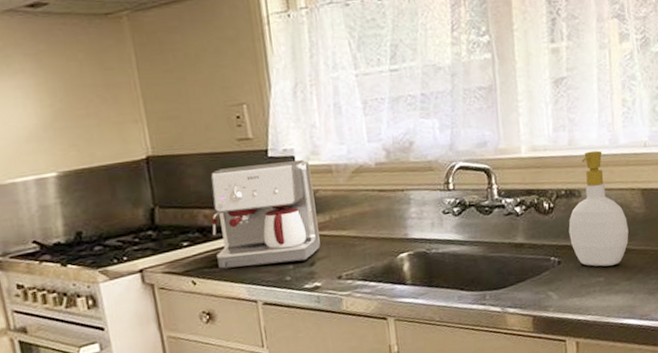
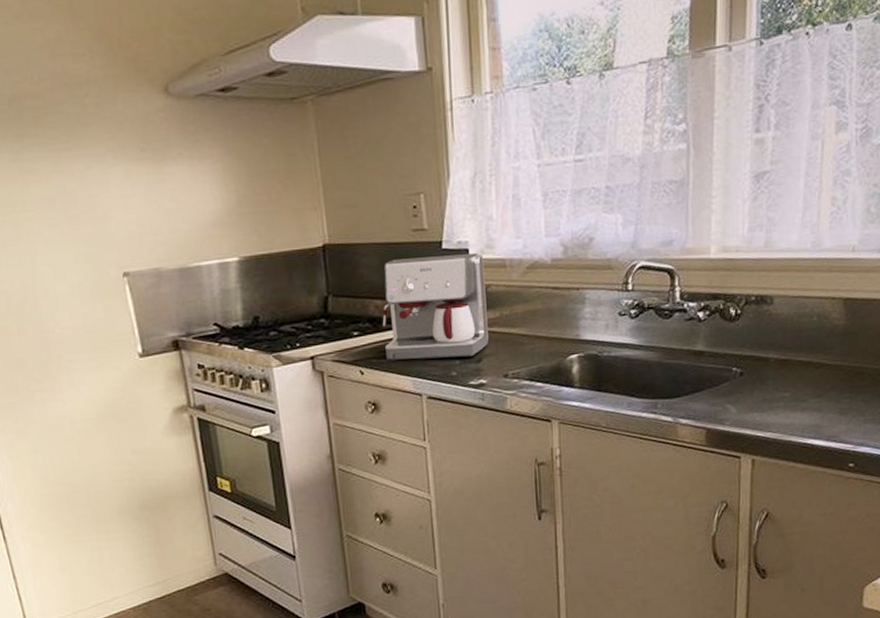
soap bottle: present [568,150,629,267] -> none [755,254,824,381]

